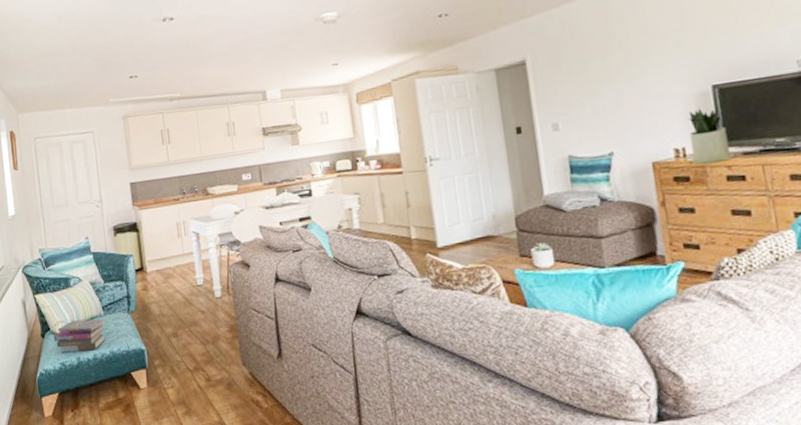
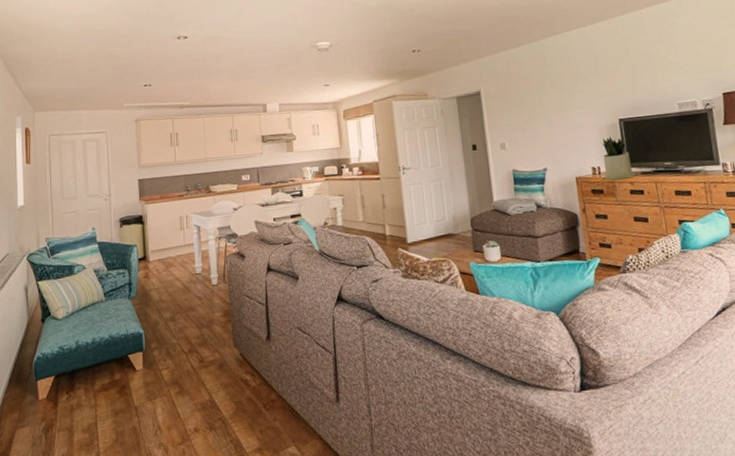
books: present [53,319,106,353] -> none [53,305,107,337]

